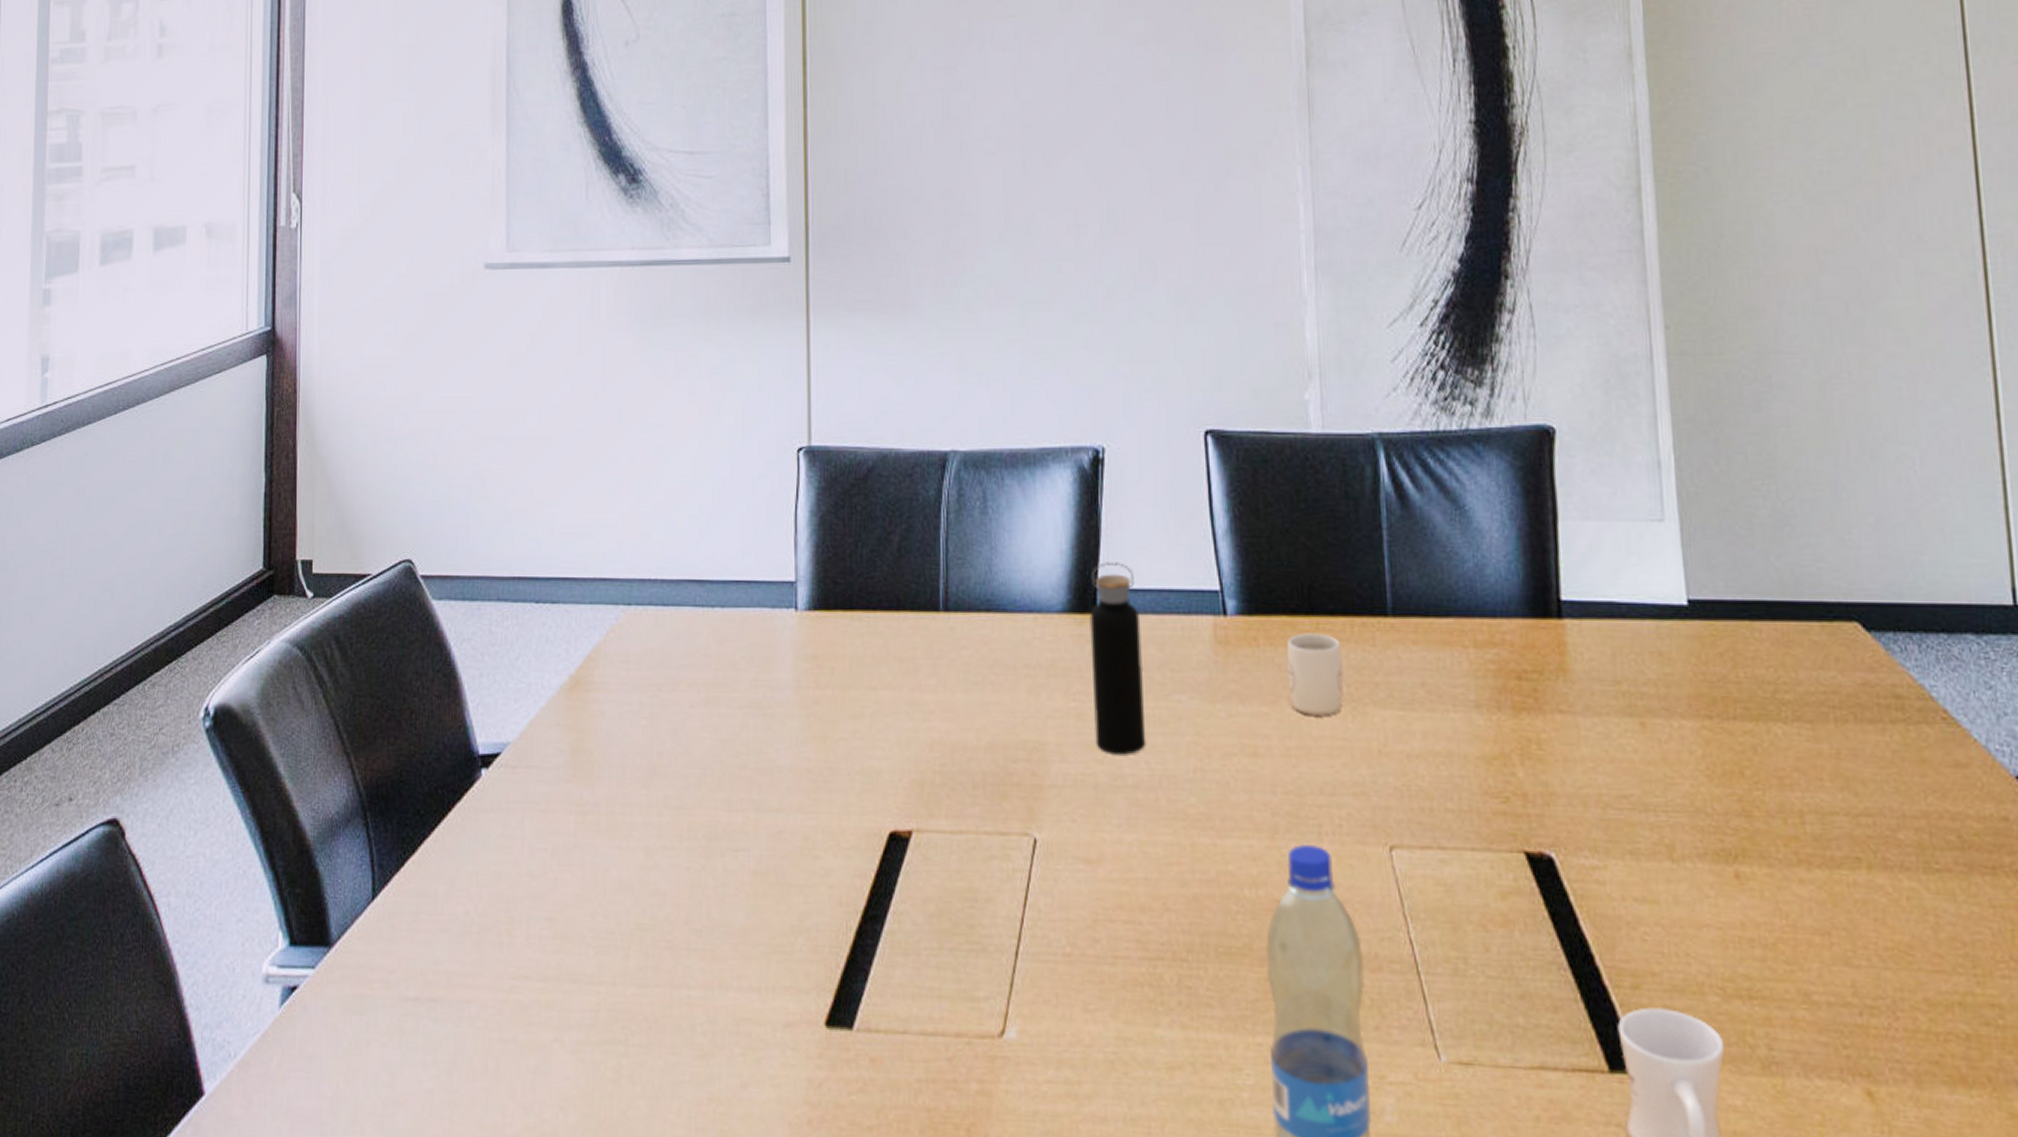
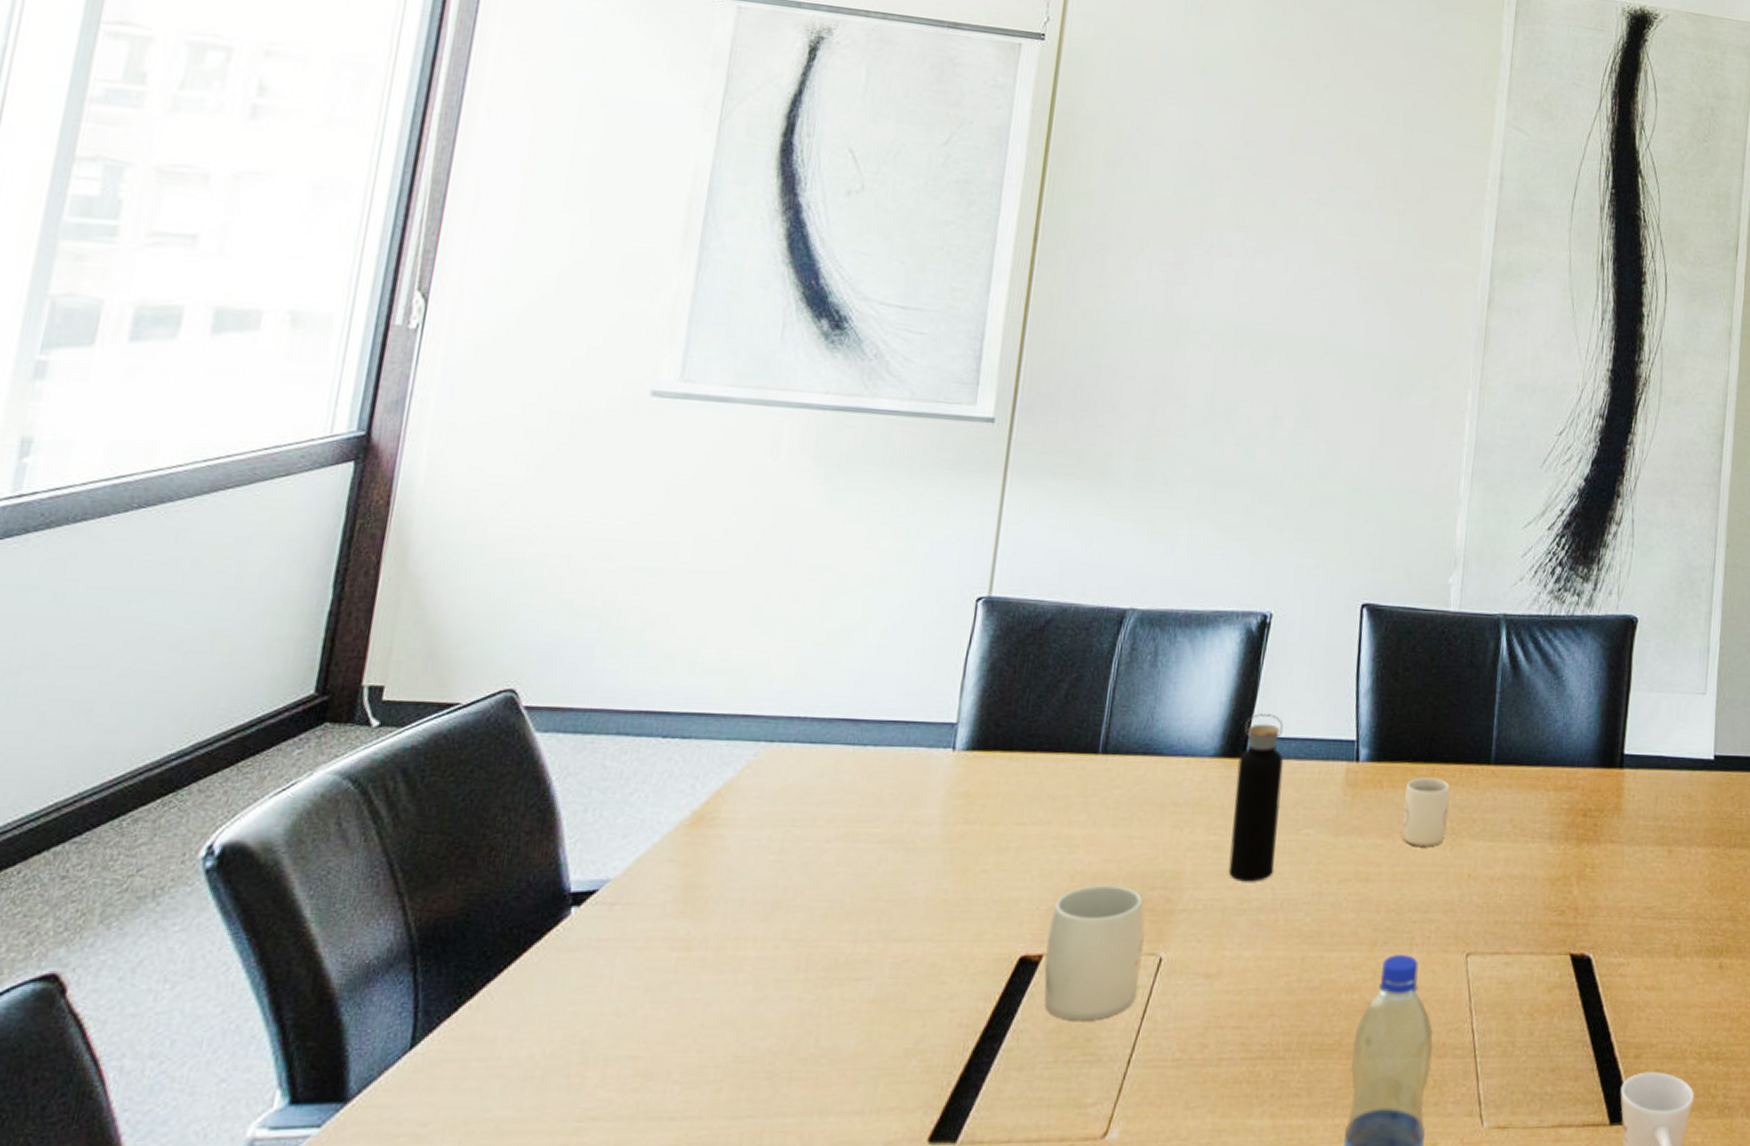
mug: none [914,755,1015,905] -> present [1044,885,1145,1021]

